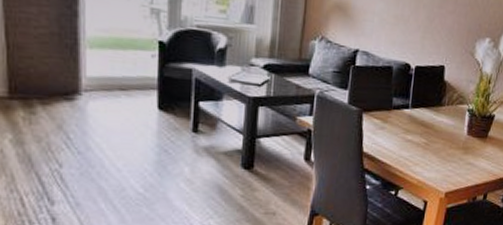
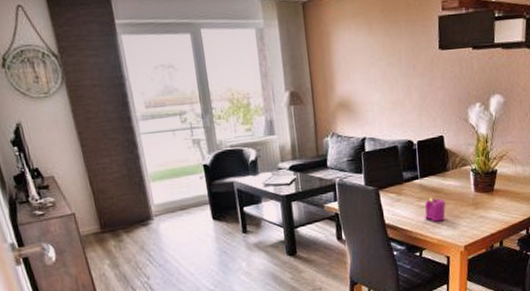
candle: none [408,132,434,161] -> present [425,197,446,222]

